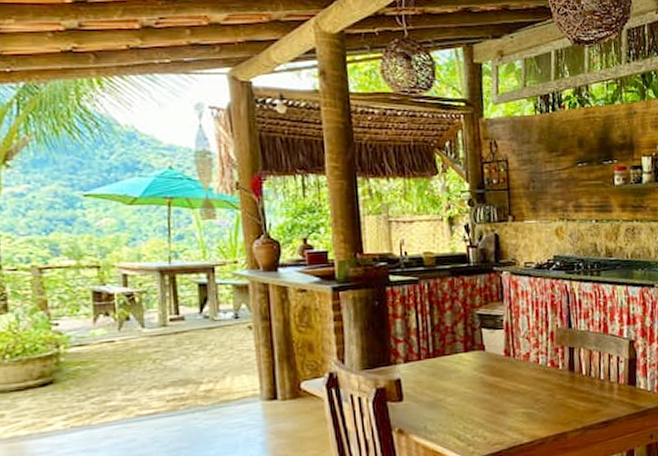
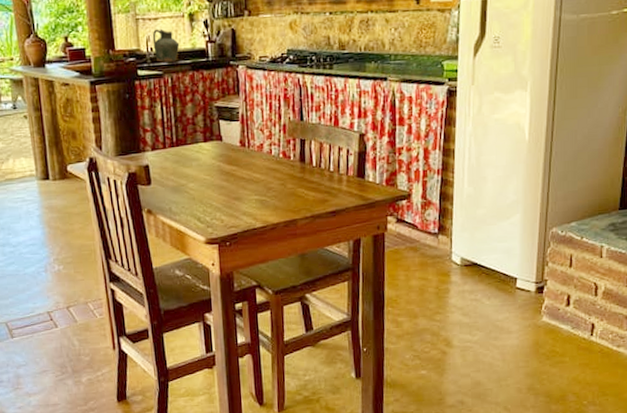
ceramic jug: none [407,232,438,268] -> present [152,28,180,63]

